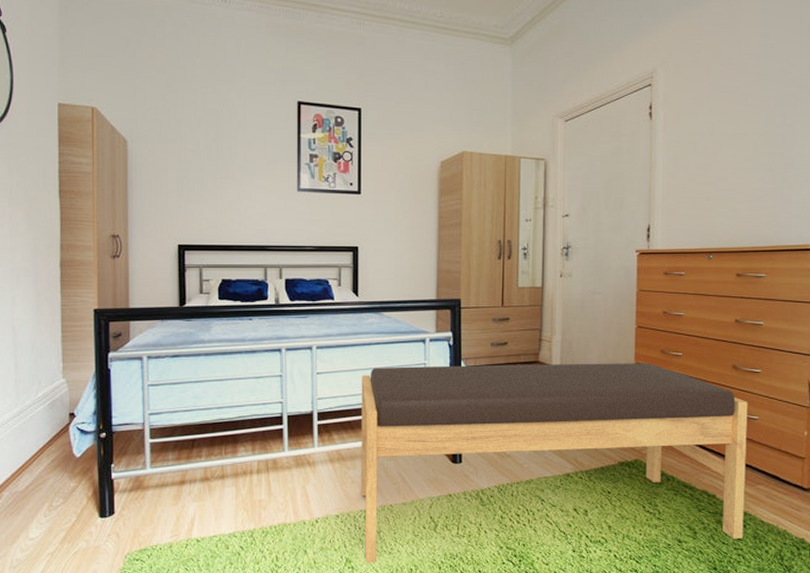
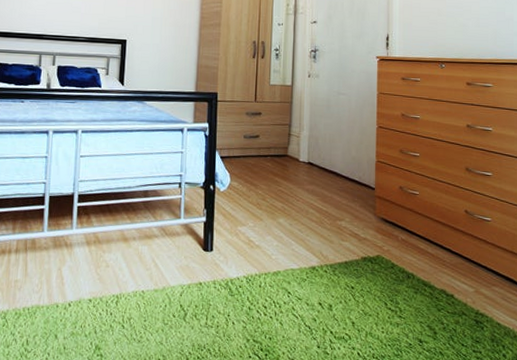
bench: present [361,363,748,563] -> none [114,153,481,351]

